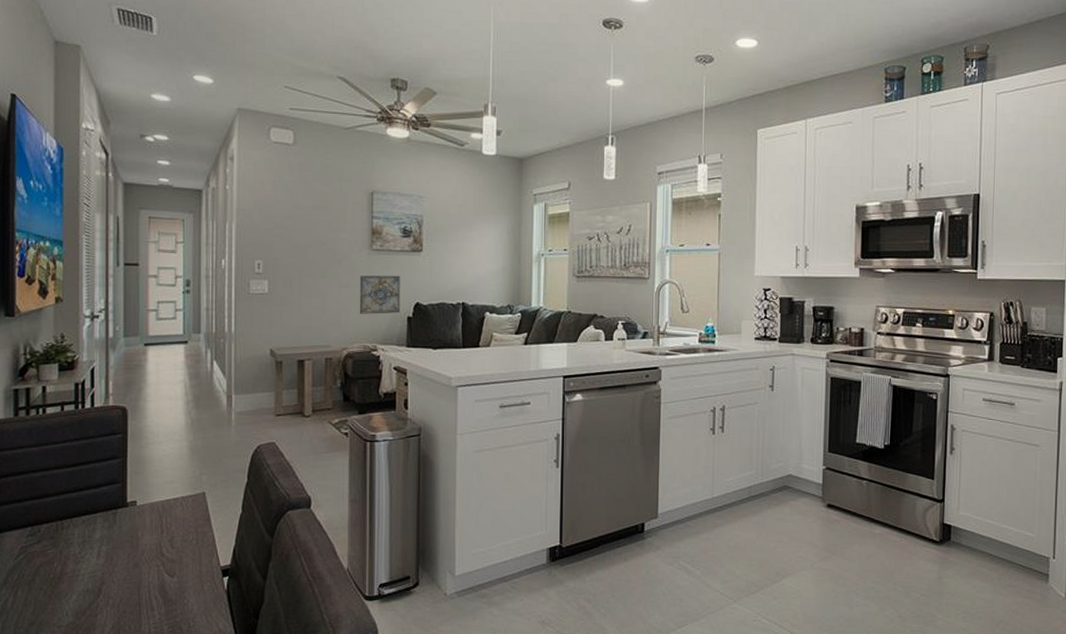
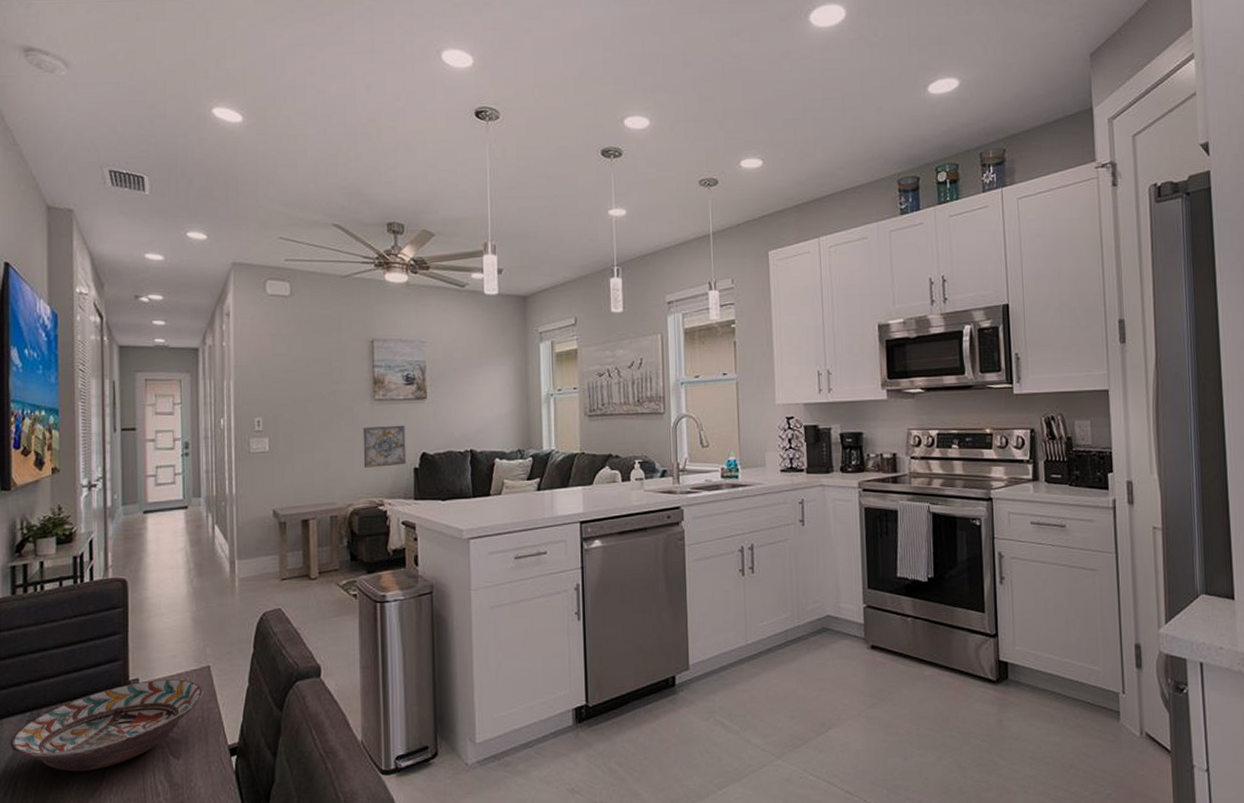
decorative bowl: none [11,503,198,585] -> present [10,679,204,772]

